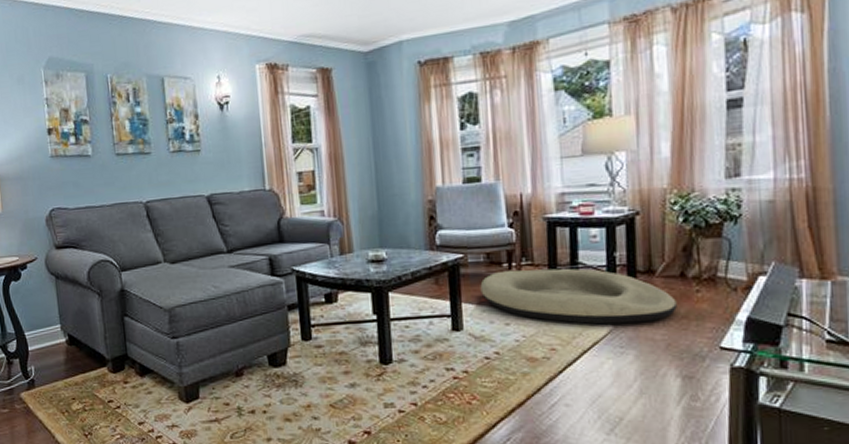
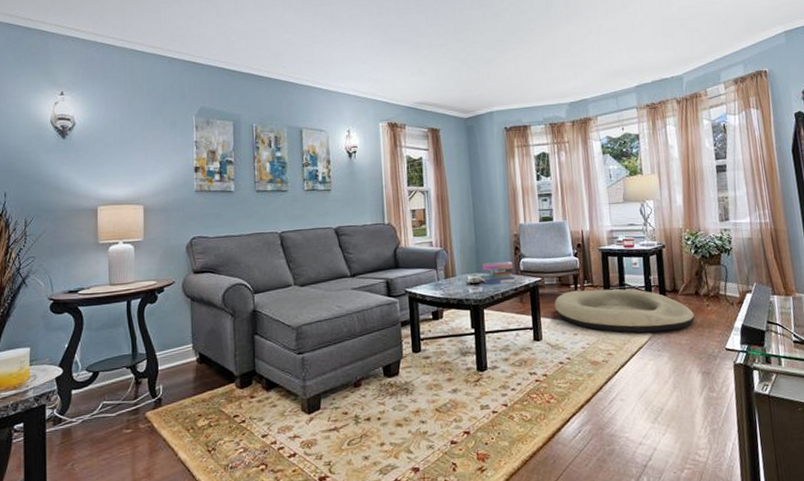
books: none [382,234,430,263] -> present [479,261,516,285]

